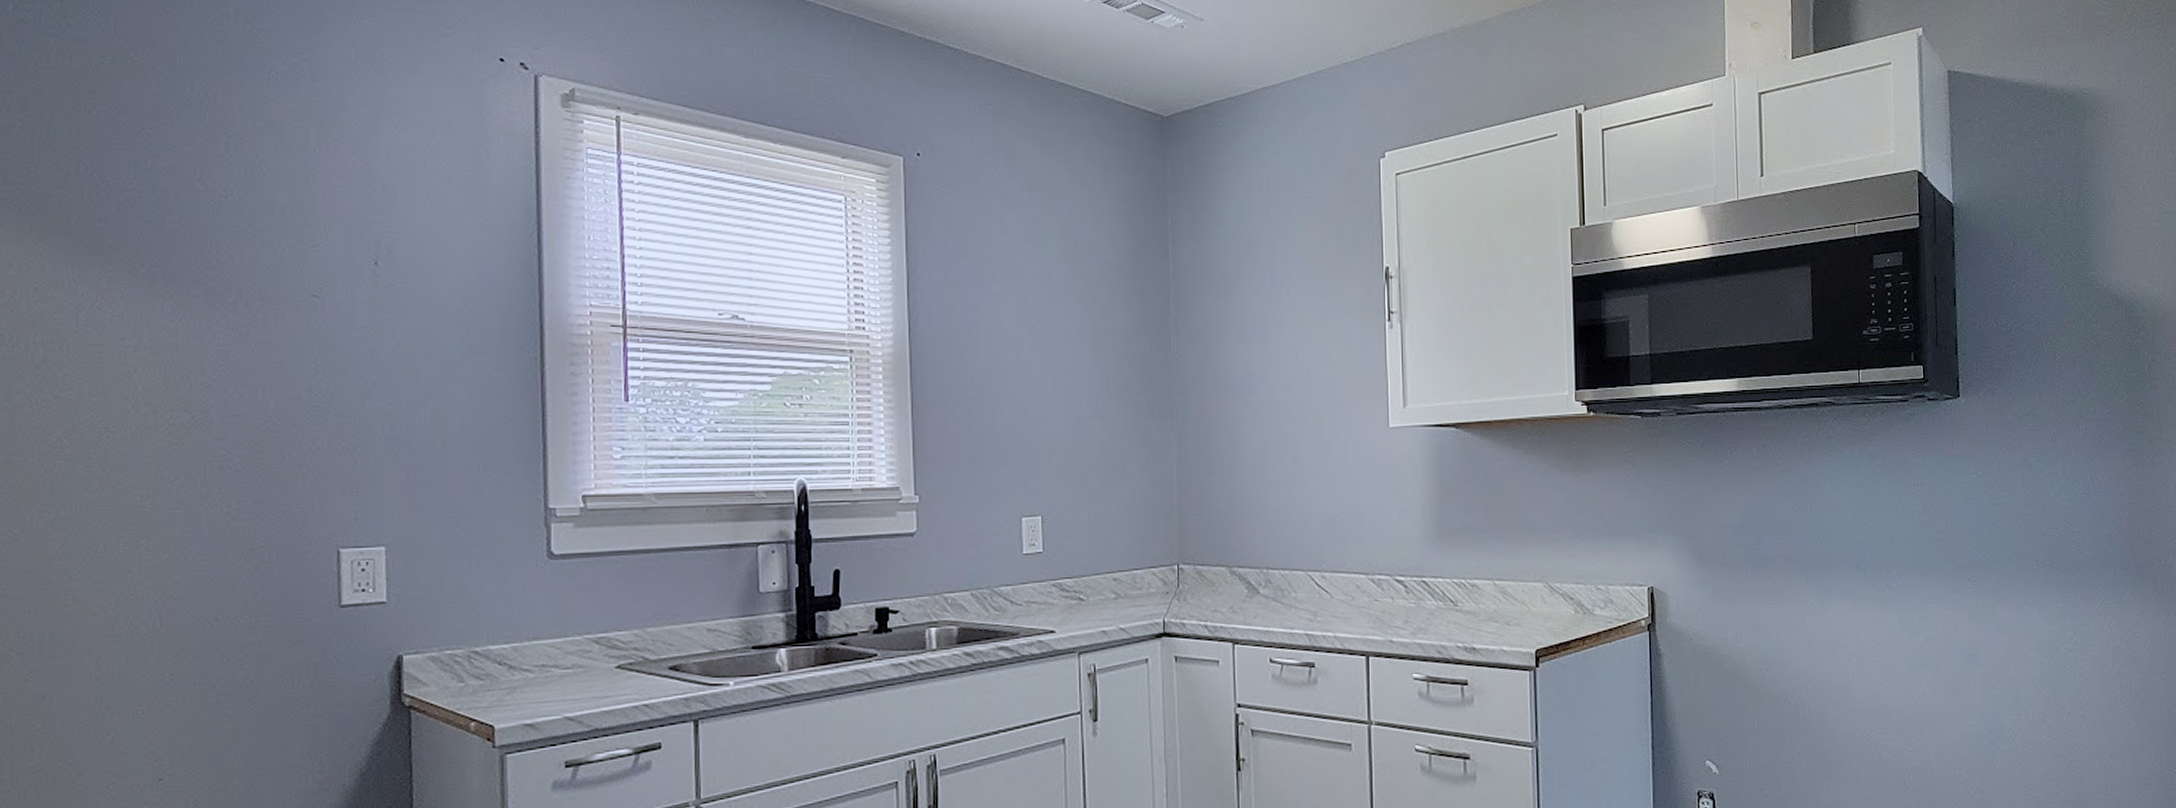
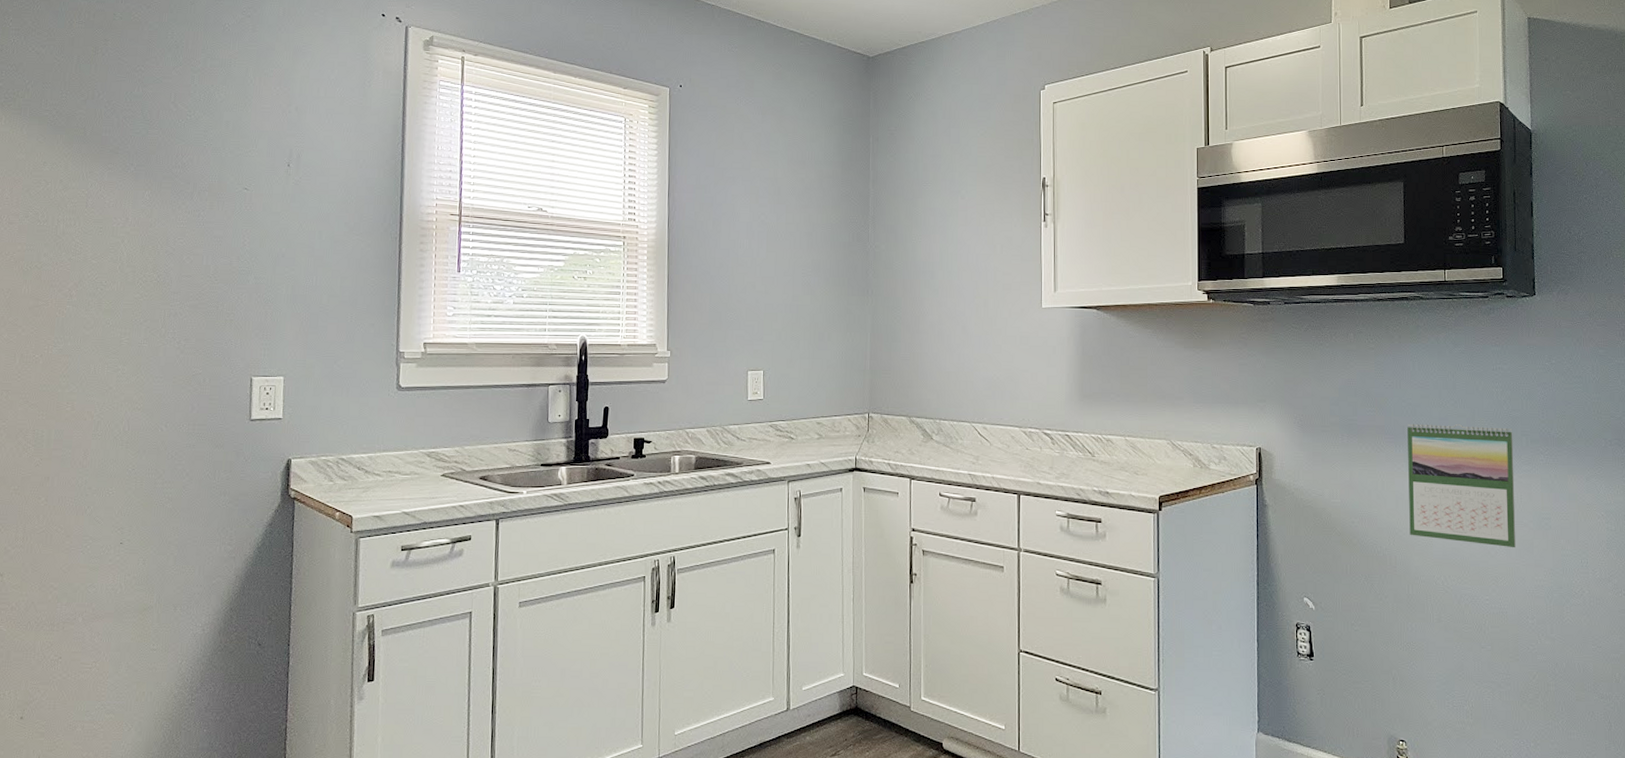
calendar: none [1820,549,1942,690] -> present [1407,423,1516,547]

